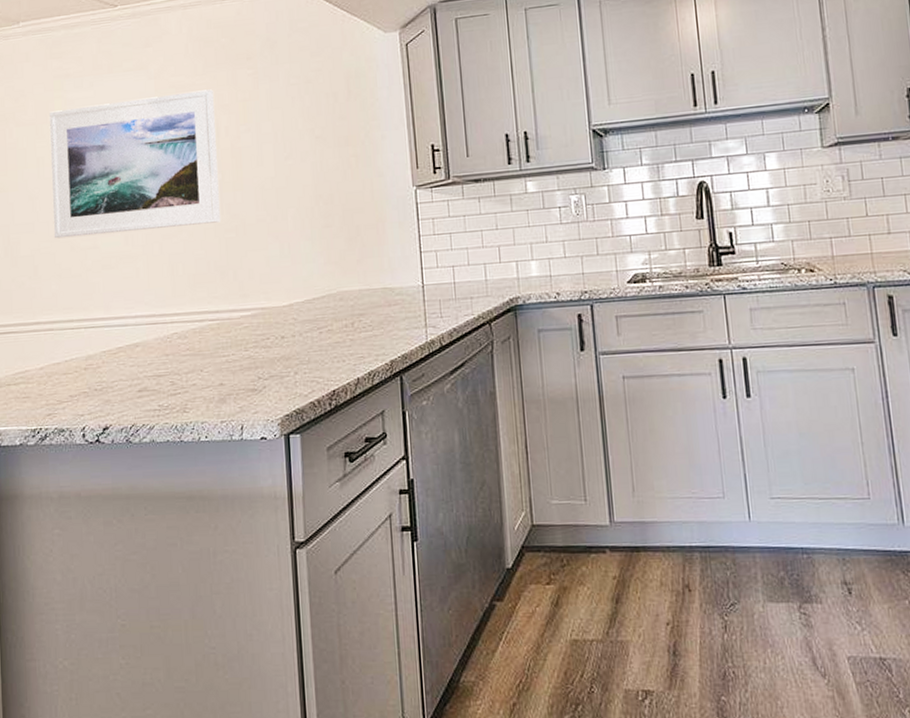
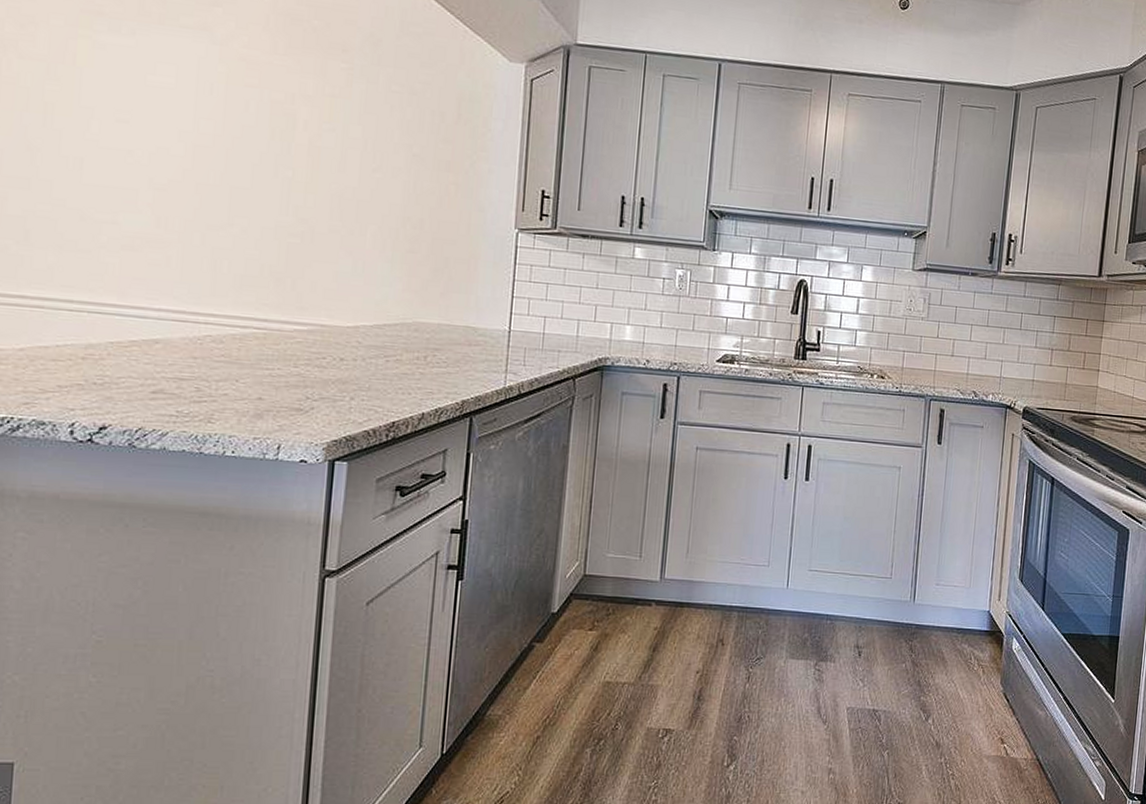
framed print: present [48,89,220,239] -> none [57,51,295,224]

